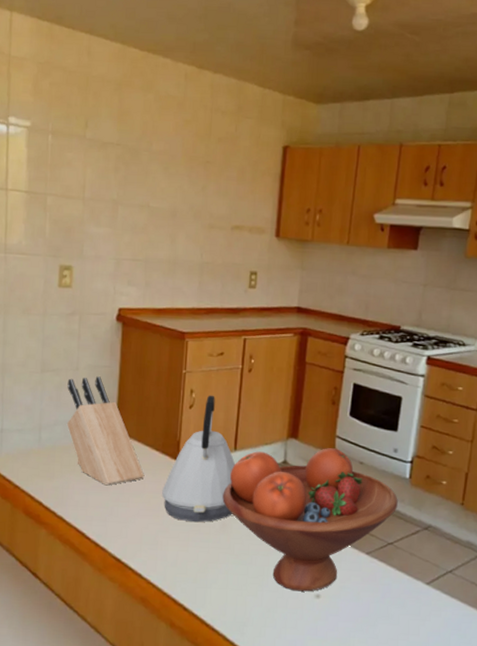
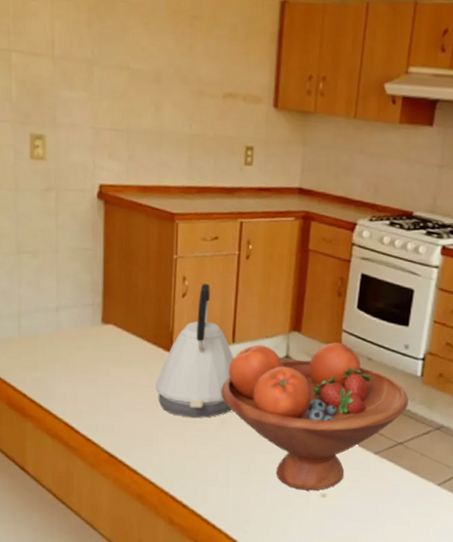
knife block: present [66,376,145,486] -> none [46,260,136,378]

